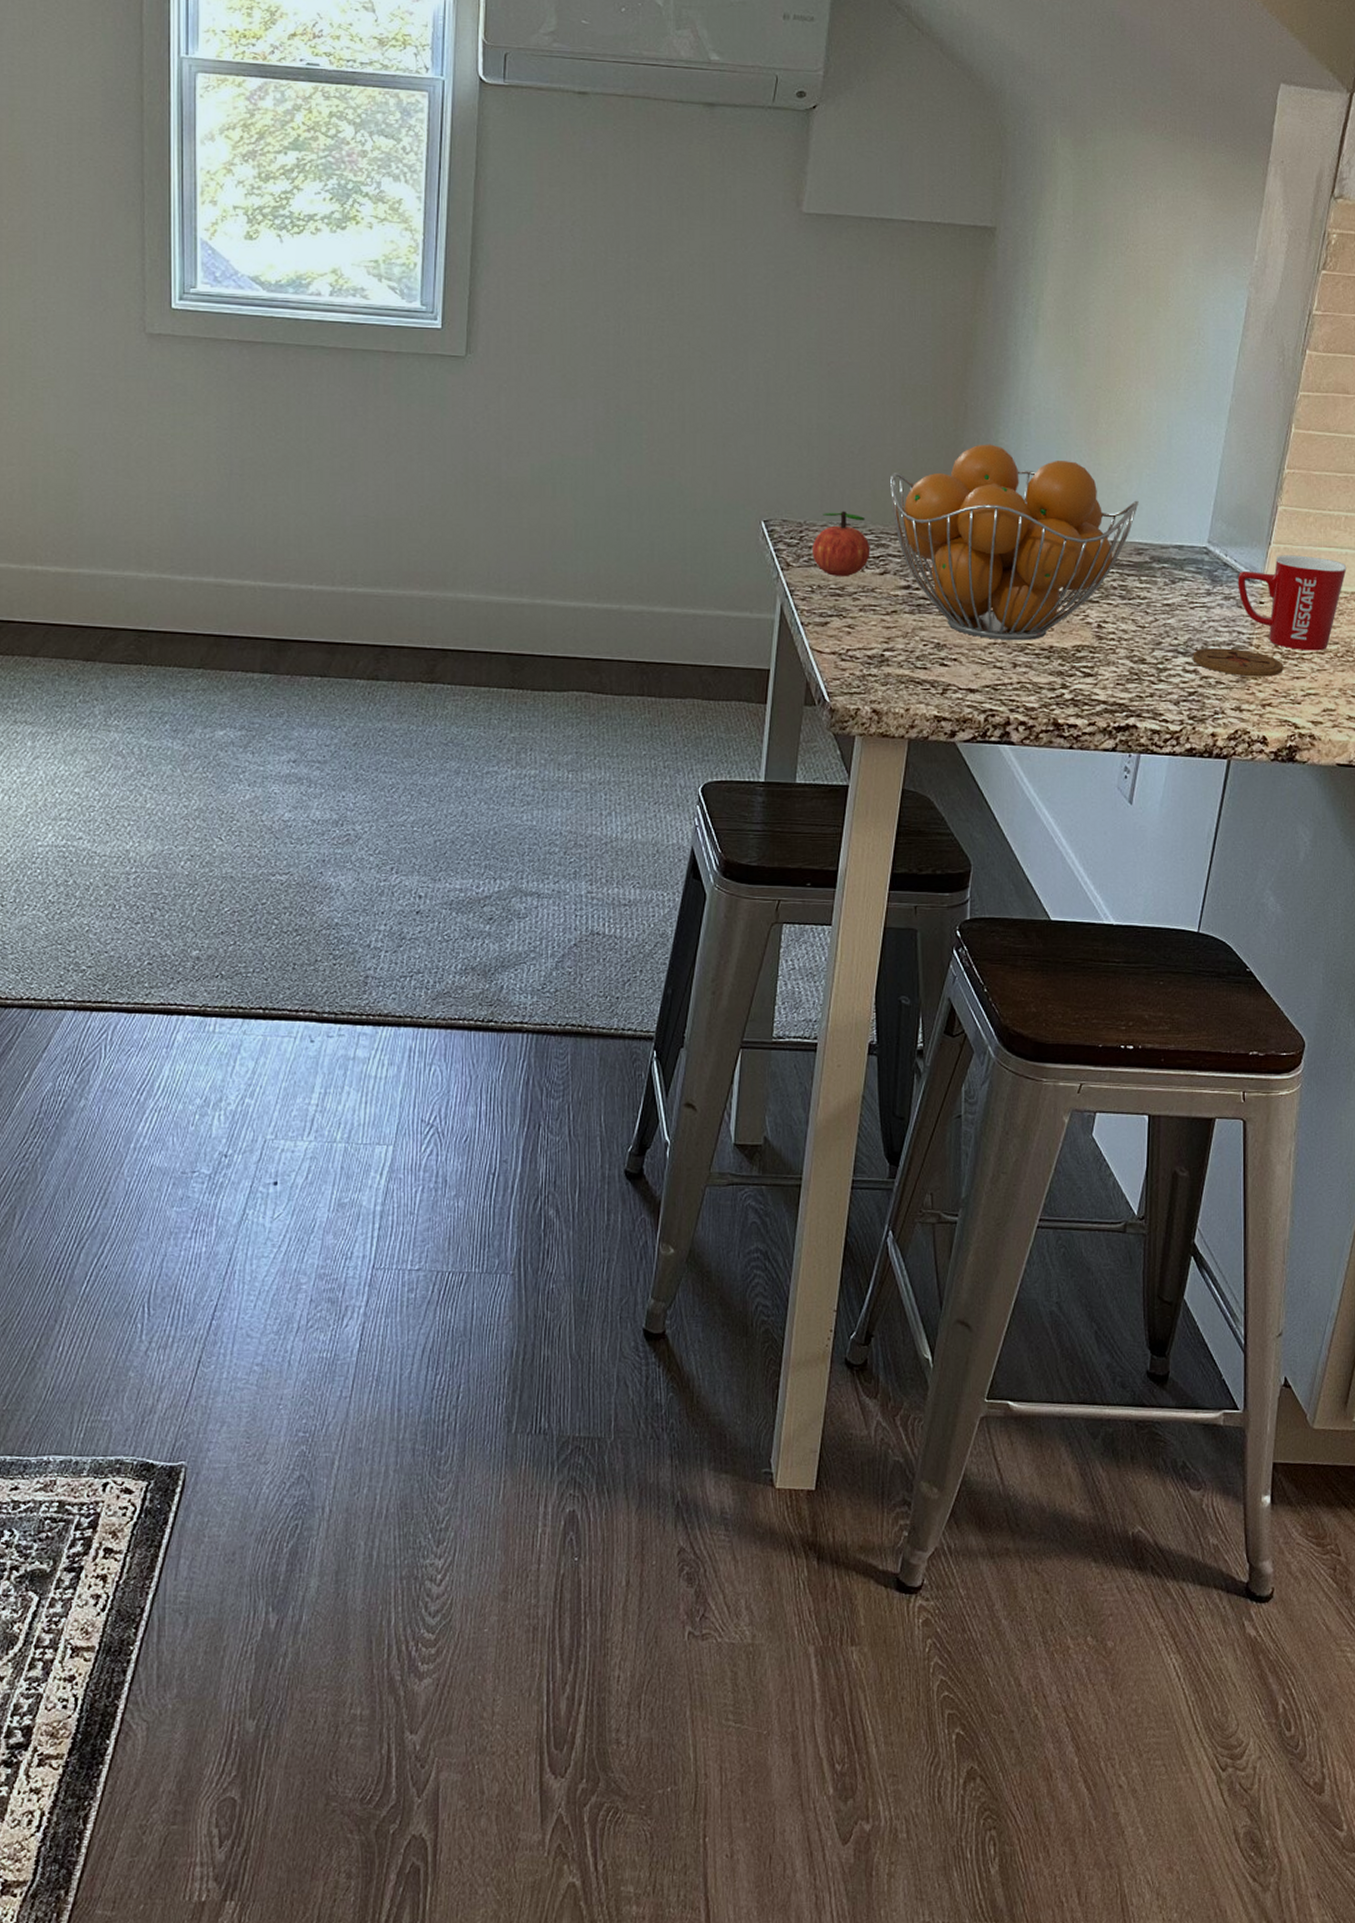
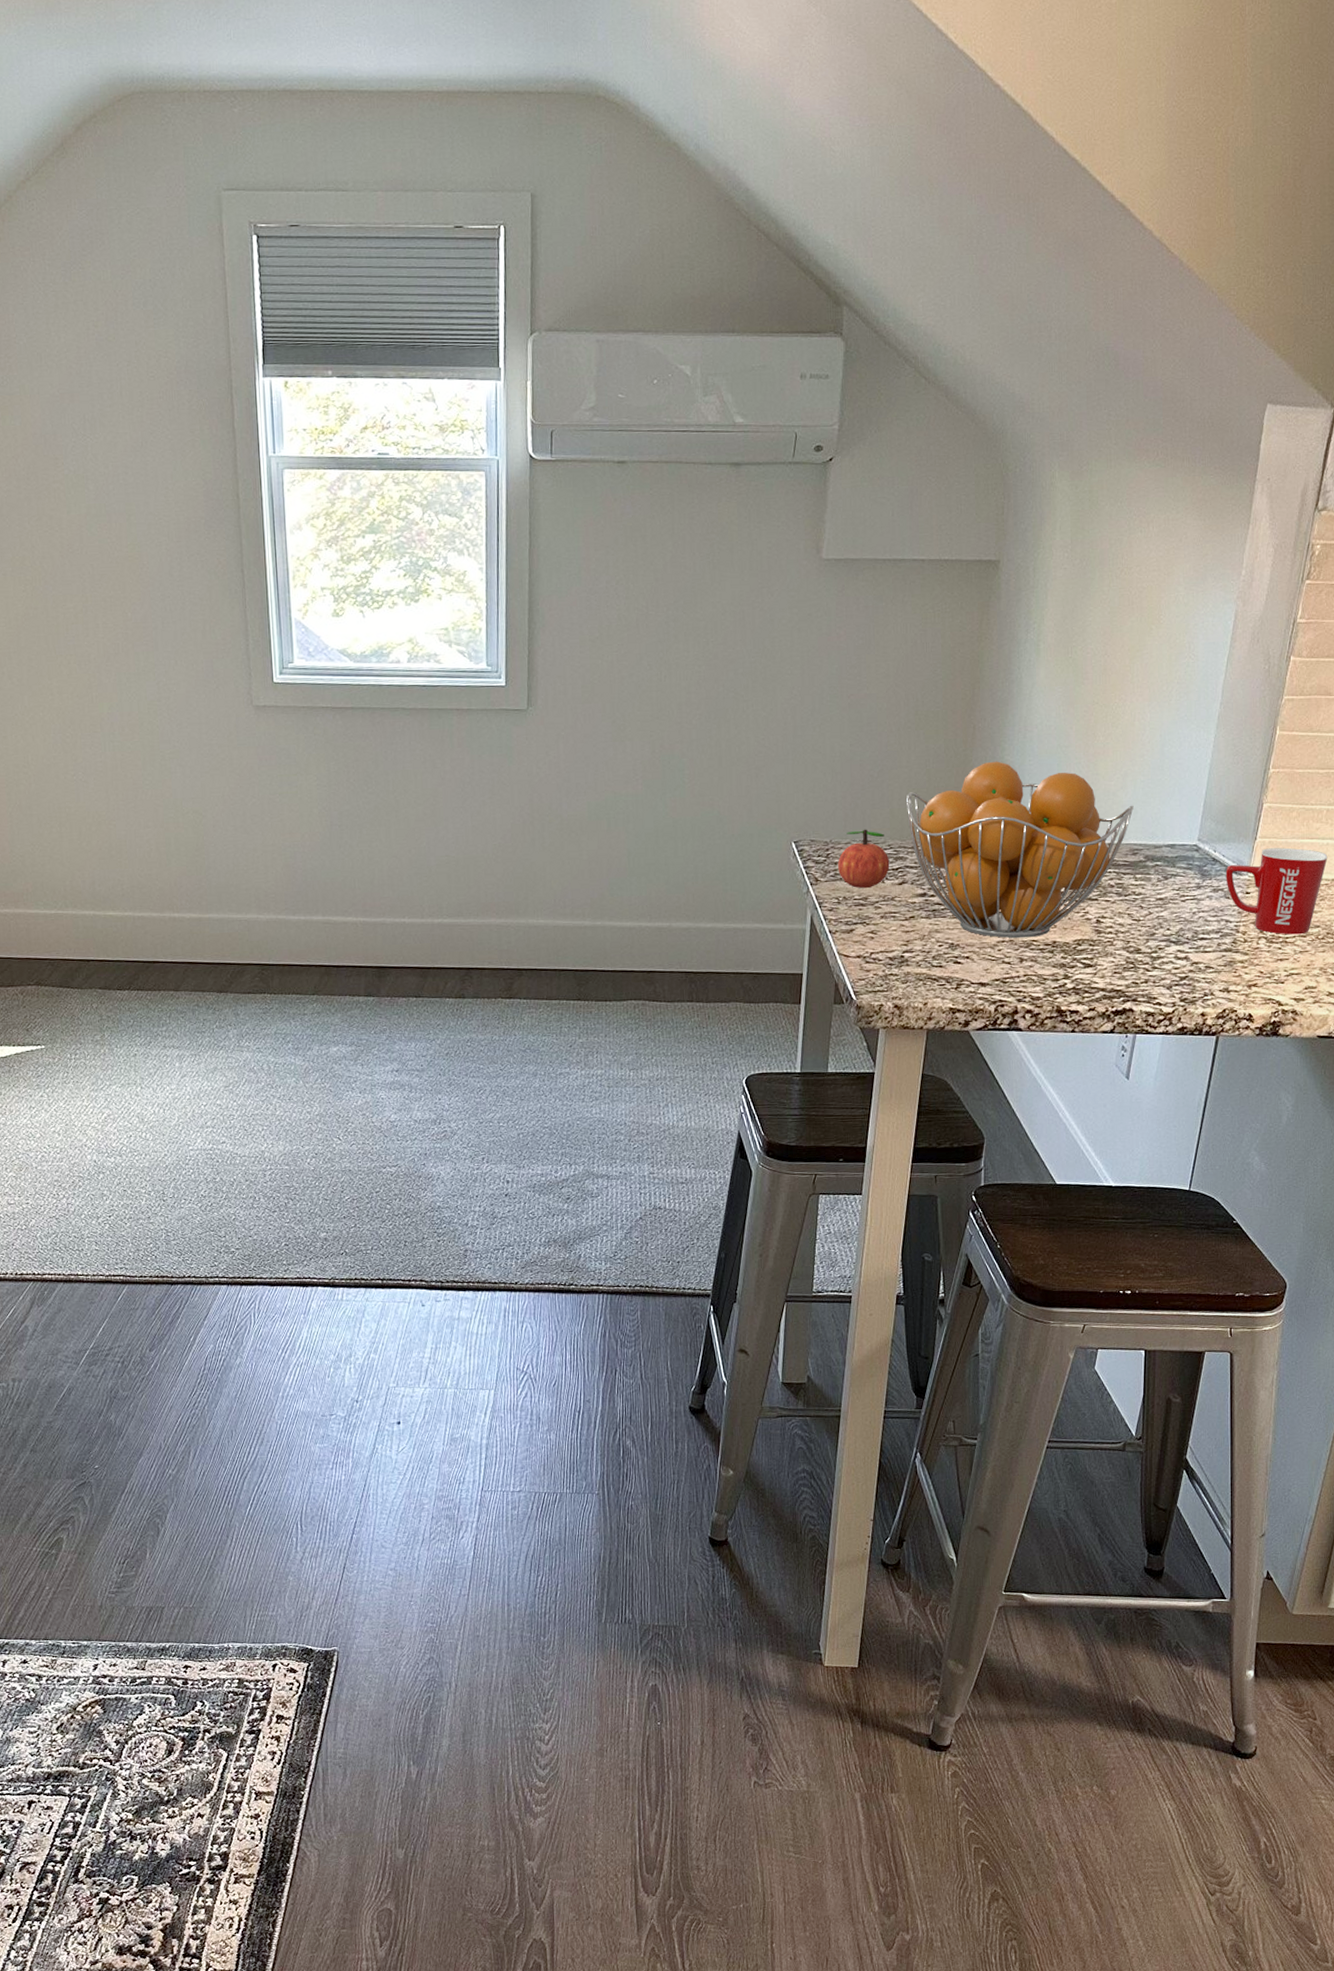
coaster: present [1193,648,1284,677] -> none [1184,936,1268,961]

